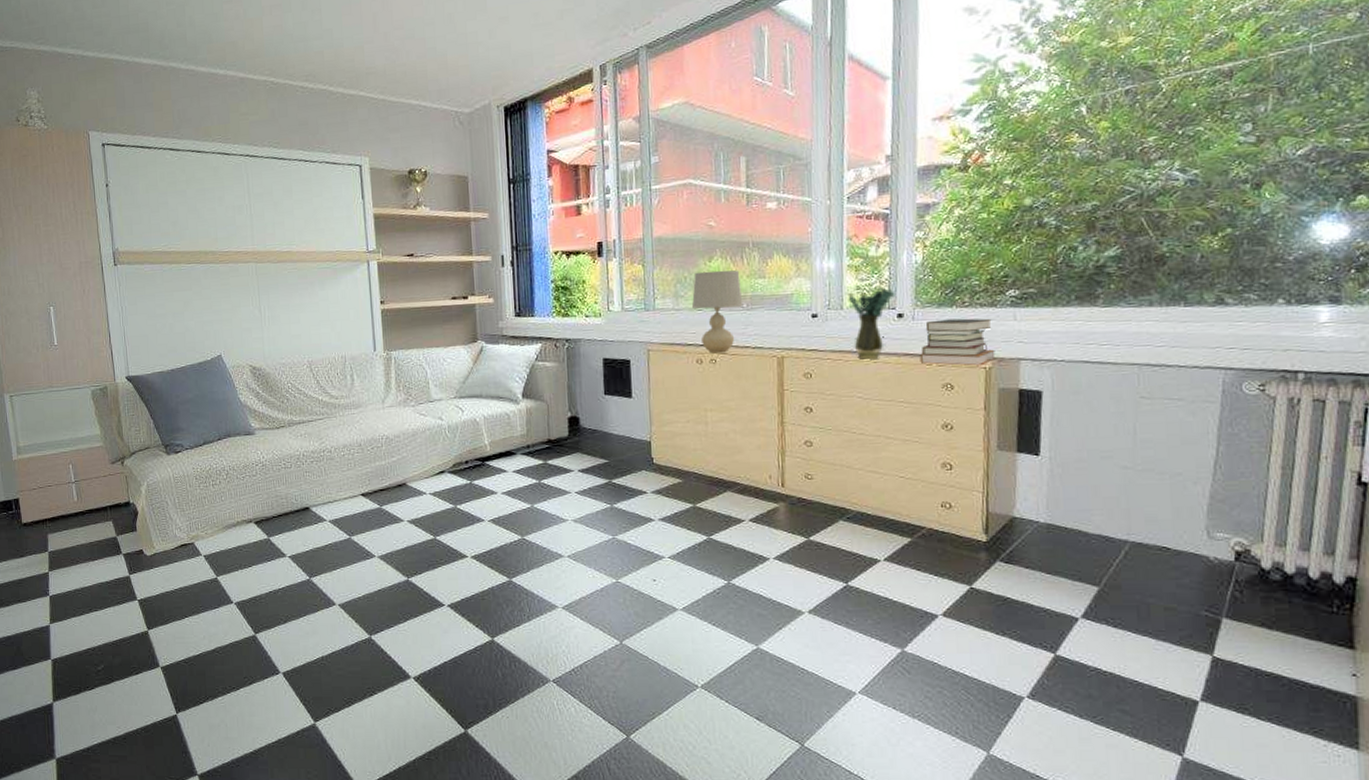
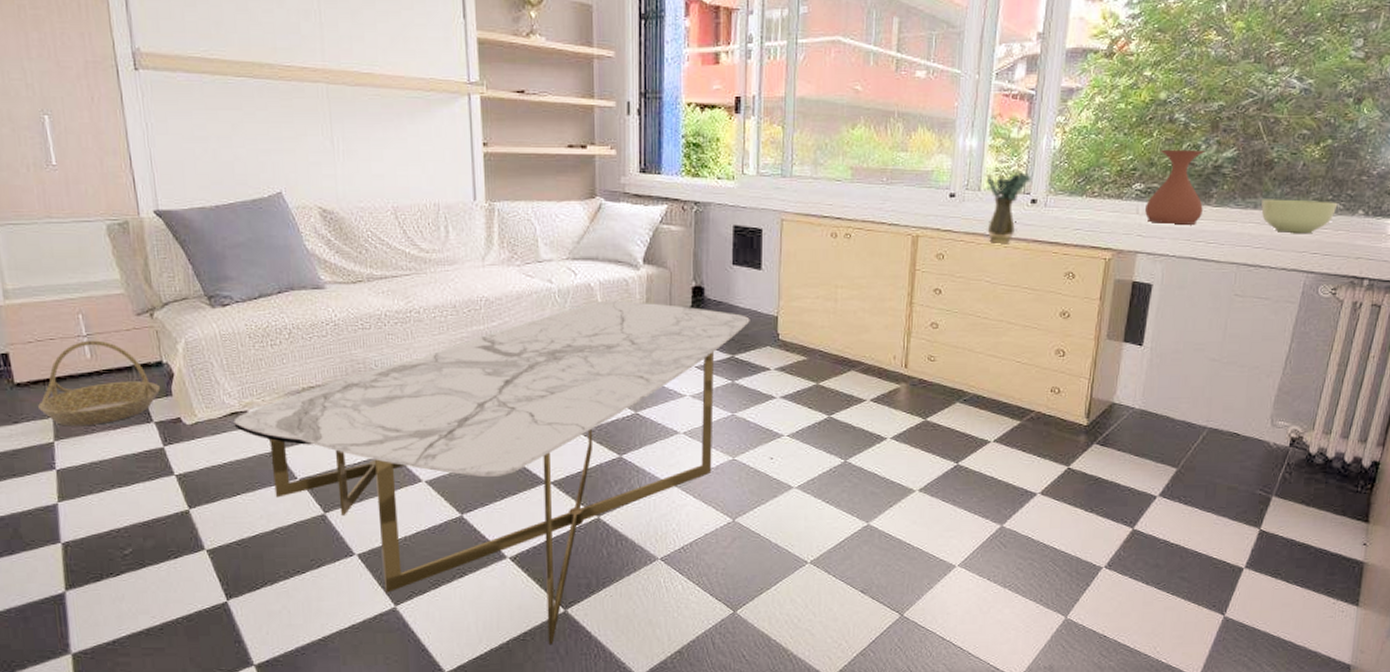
basket: none [38,485,128,559] -> present [38,340,161,426]
coffee table: none [183,432,625,765] -> present [233,300,750,645]
table lamp: present [691,270,743,354] -> none [830,139,883,228]
books: present [919,318,996,366] -> none [1047,208,1117,257]
vase: none [1023,251,1090,329] -> present [1145,149,1206,225]
bowl: none [1157,292,1251,329] -> present [1261,199,1338,234]

